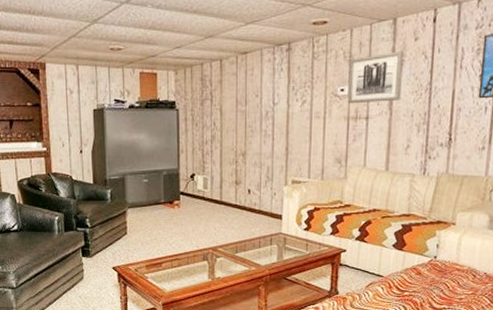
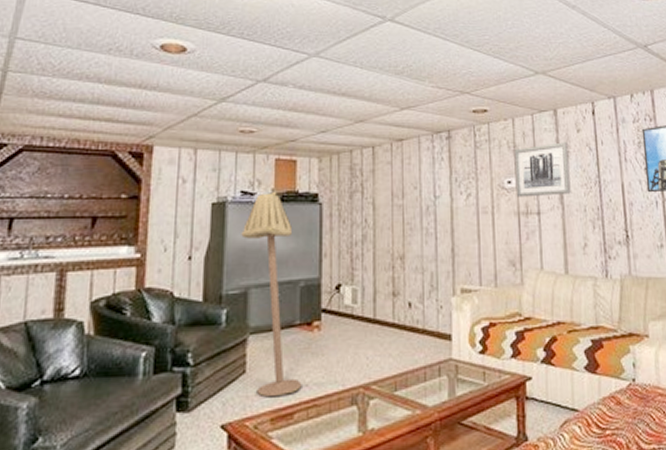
floor lamp: none [117,99,167,252] -> present [241,191,302,398]

